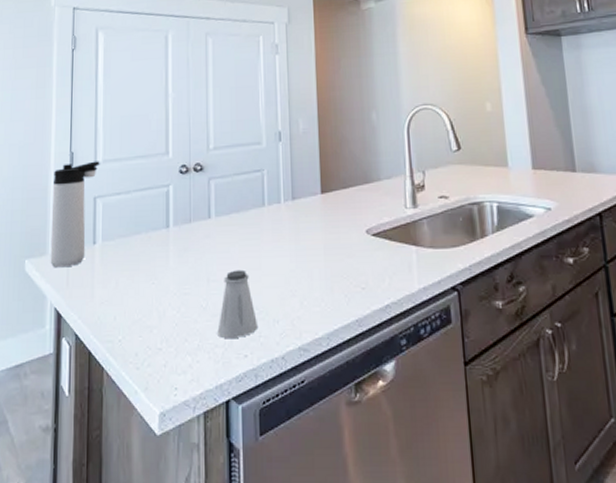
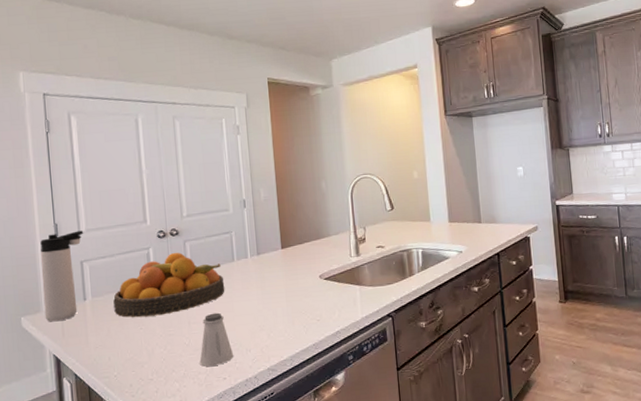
fruit bowl: none [125,191,252,269] -> present [113,252,225,318]

